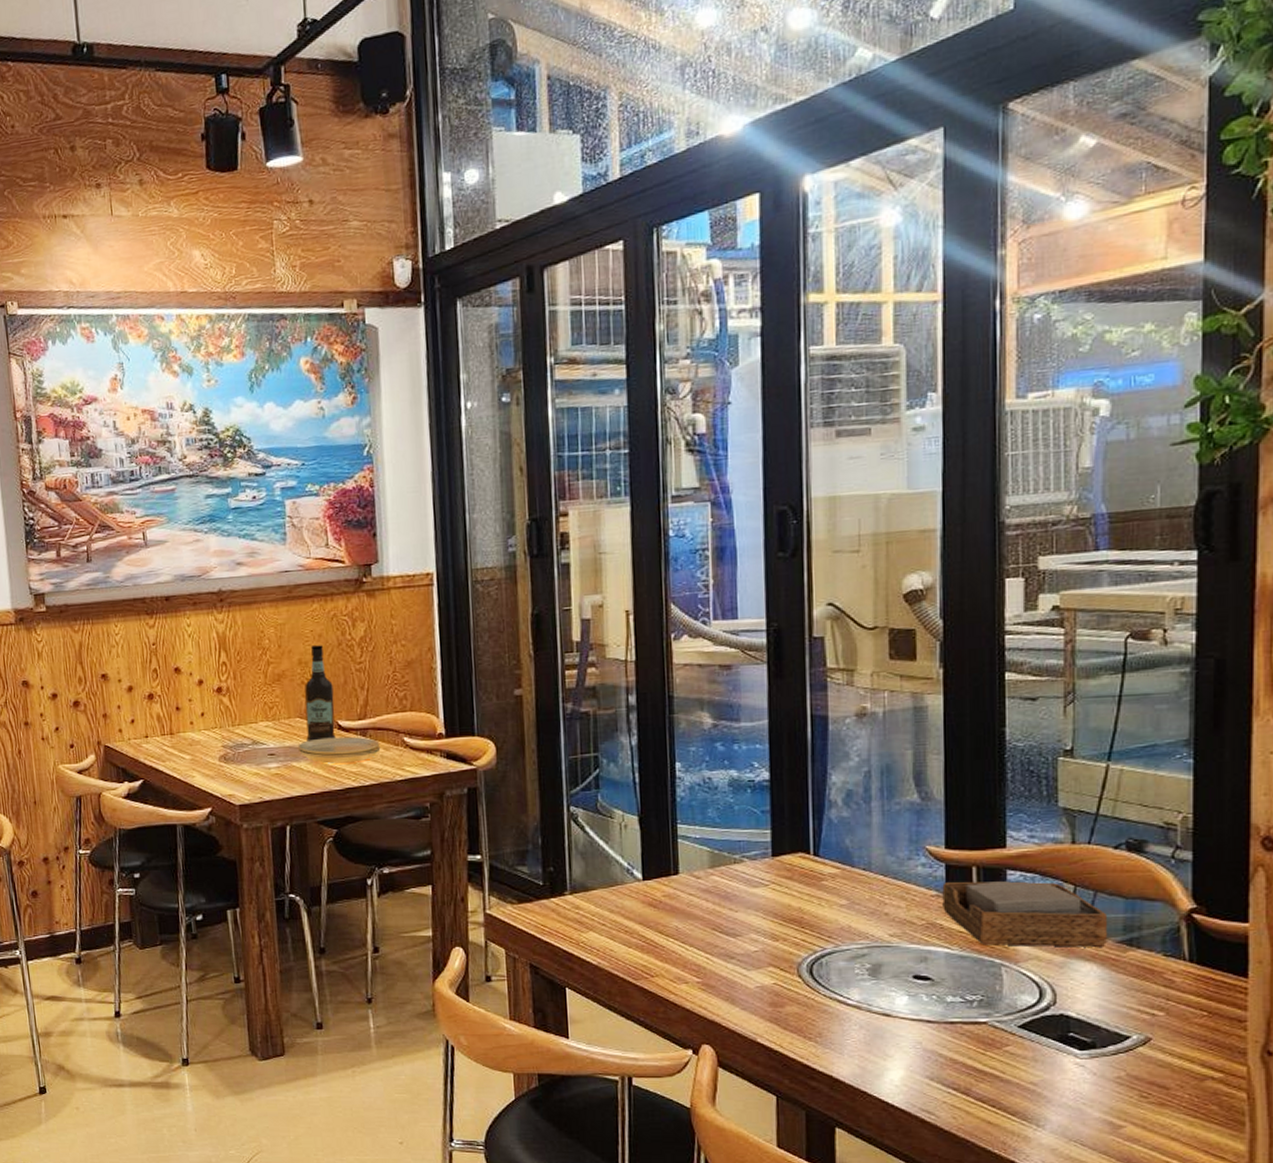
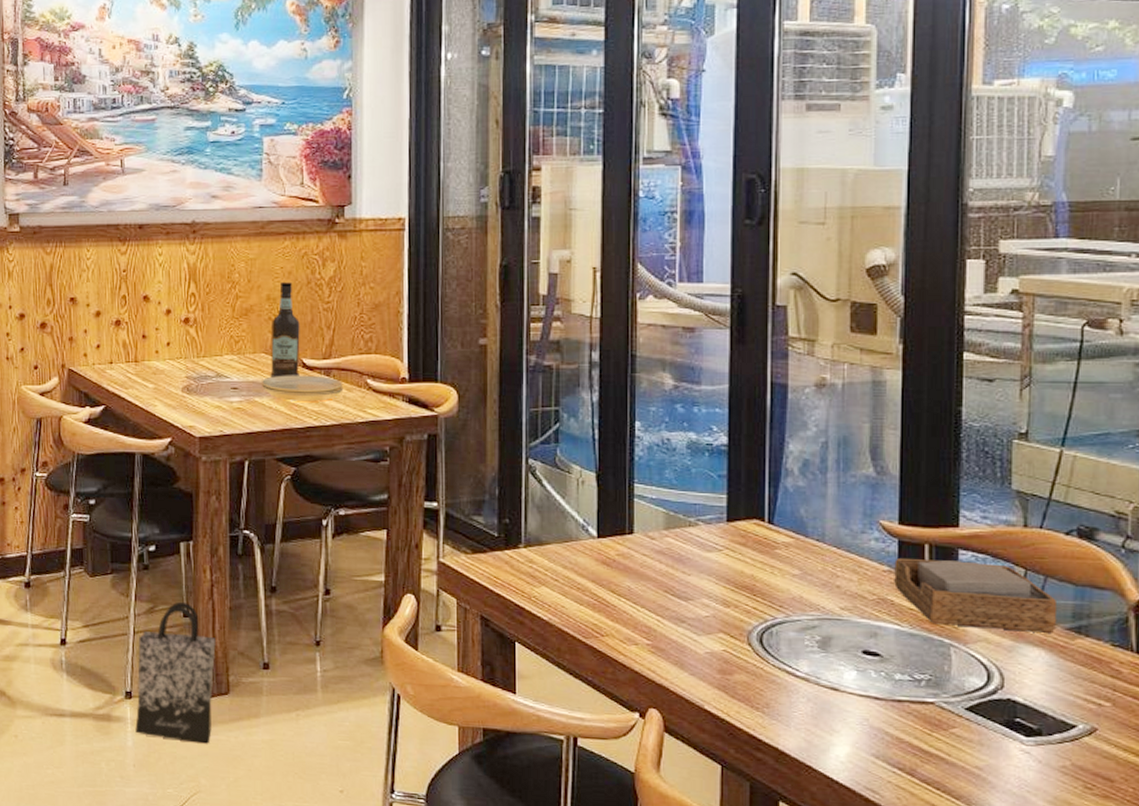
shopping bag: none [191,968,270,1105] -> present [135,601,216,744]

